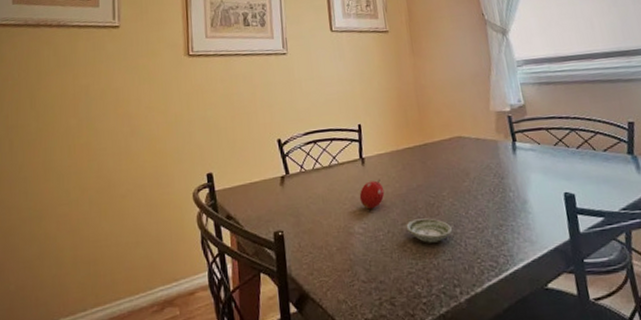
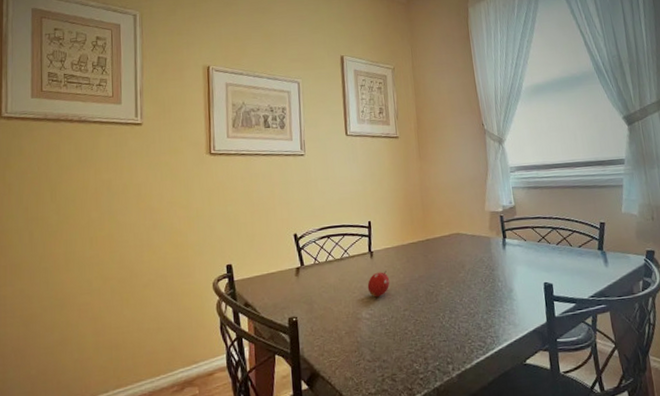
saucer: present [406,218,452,243] -> none [408,305,448,327]

